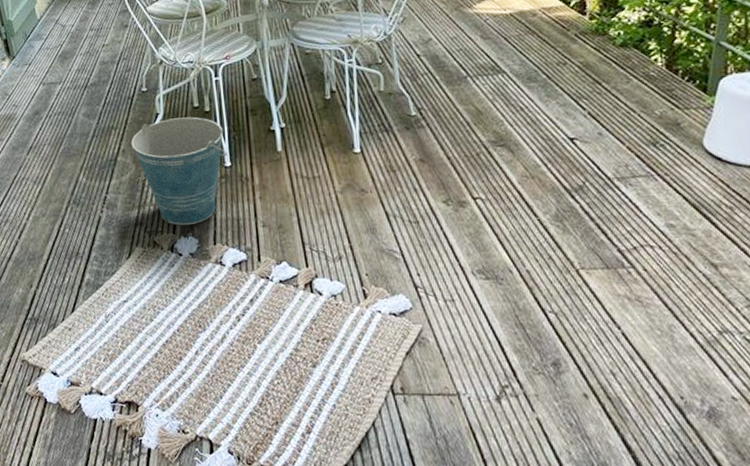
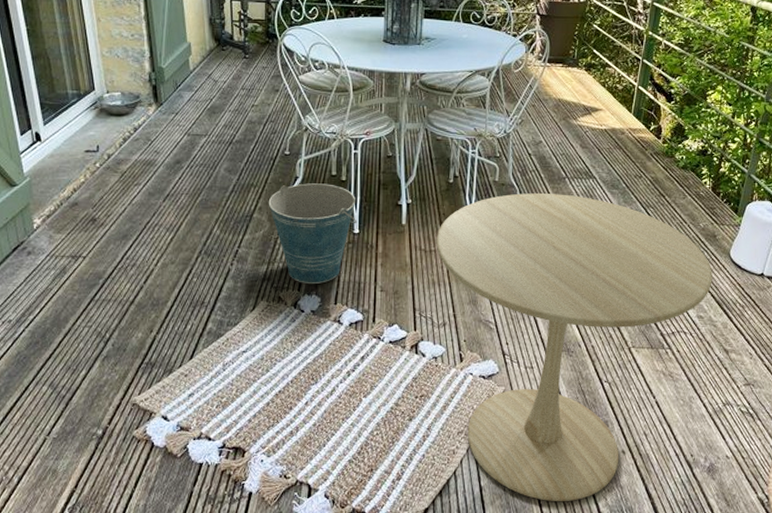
side table: none [318,95,682,457] -> present [436,193,713,502]

